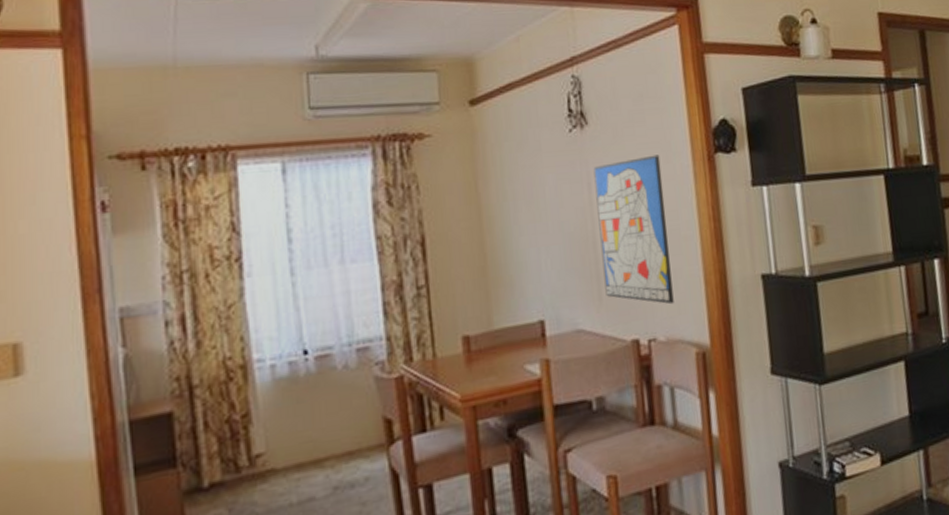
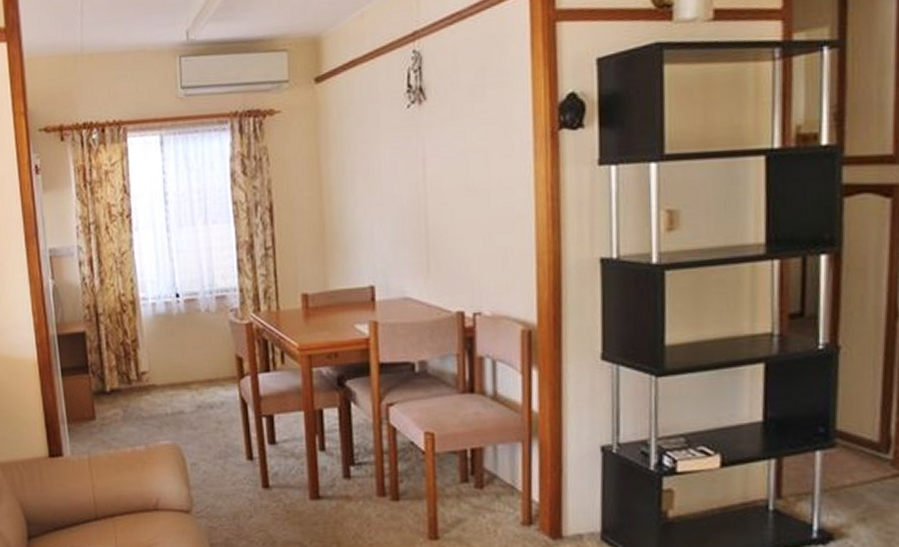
wall art: present [593,154,674,305] -> none [429,130,502,281]

